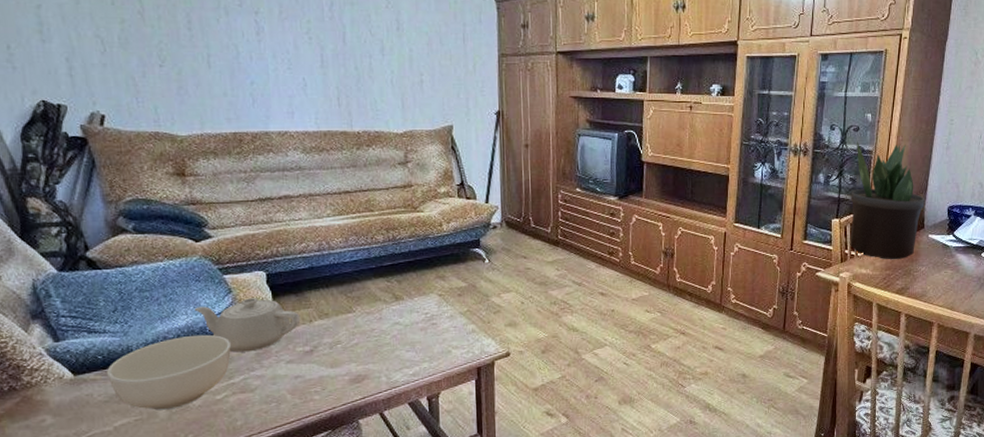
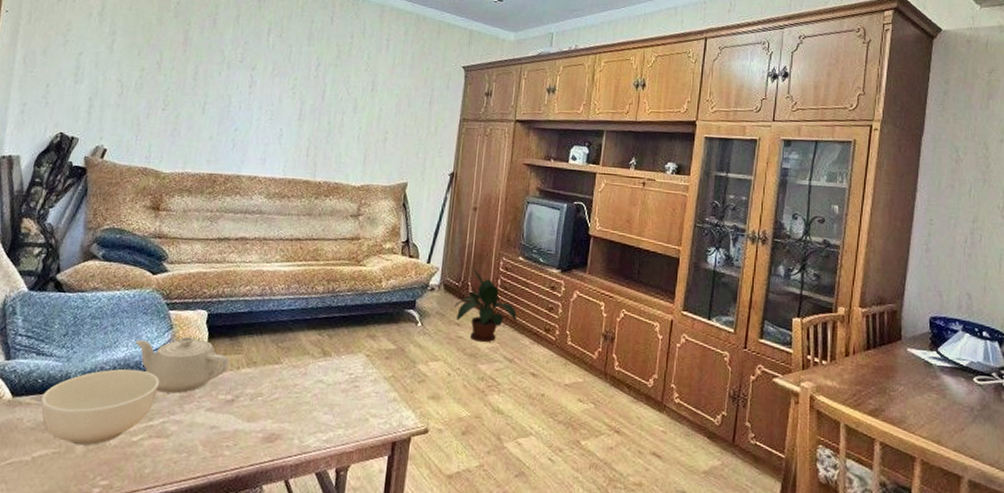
potted plant: none [518,205,581,270] -> present [454,270,517,342]
planter: present [850,141,925,259] -> none [813,234,902,373]

